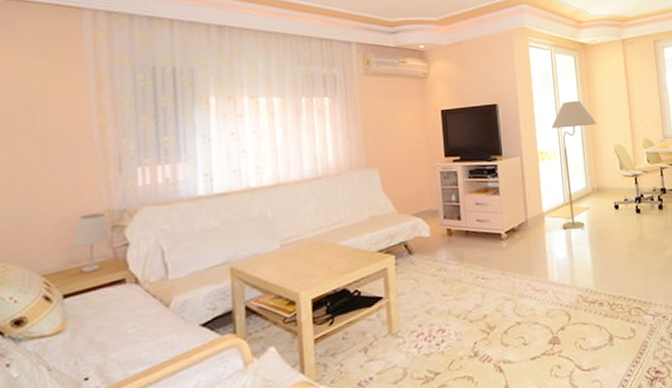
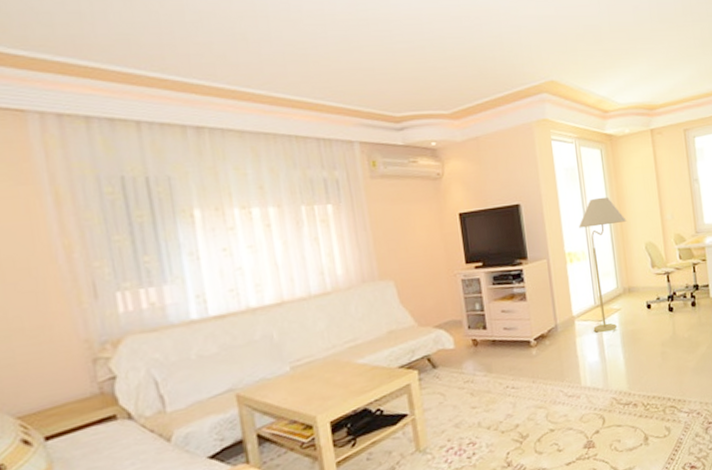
table lamp: present [72,213,111,273] -> none [47,345,94,412]

